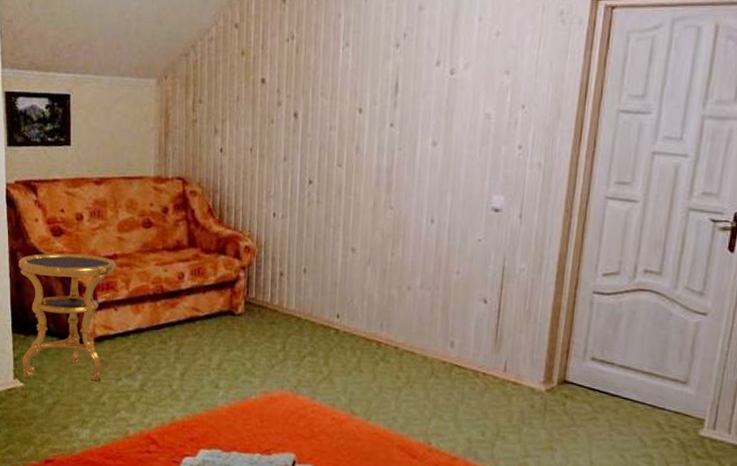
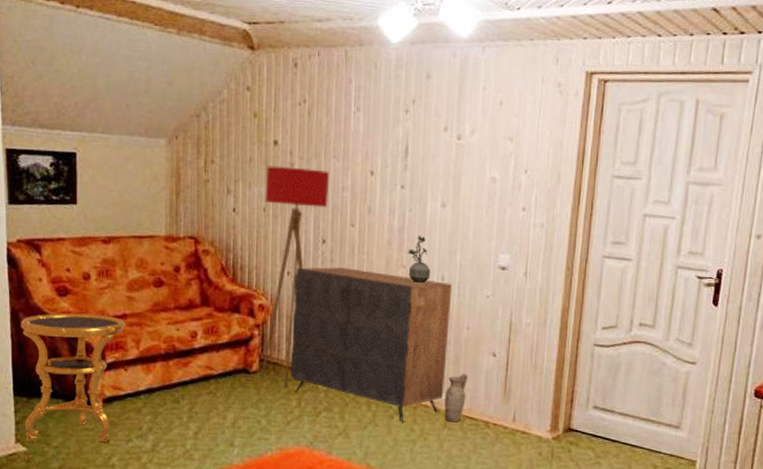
floor lamp: none [246,105,317,331] -> present [261,166,330,388]
dresser: none [275,208,442,369] -> present [290,267,453,422]
potted plant: none [395,175,420,226] -> present [406,235,431,284]
ceramic jug: none [431,320,457,371] -> present [444,374,468,423]

